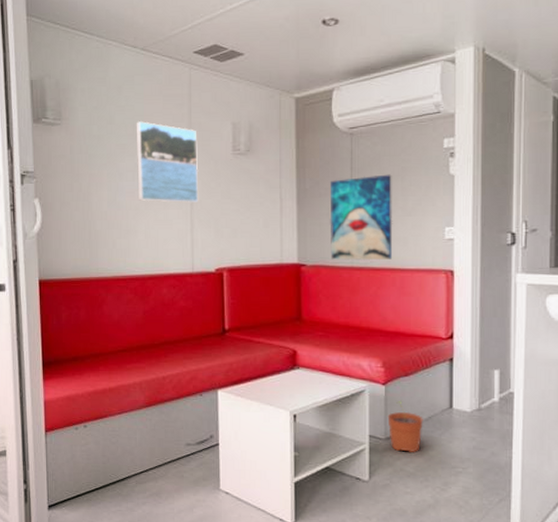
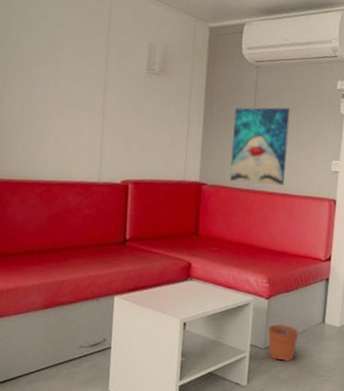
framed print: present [136,120,199,204] -> none [51,29,114,116]

